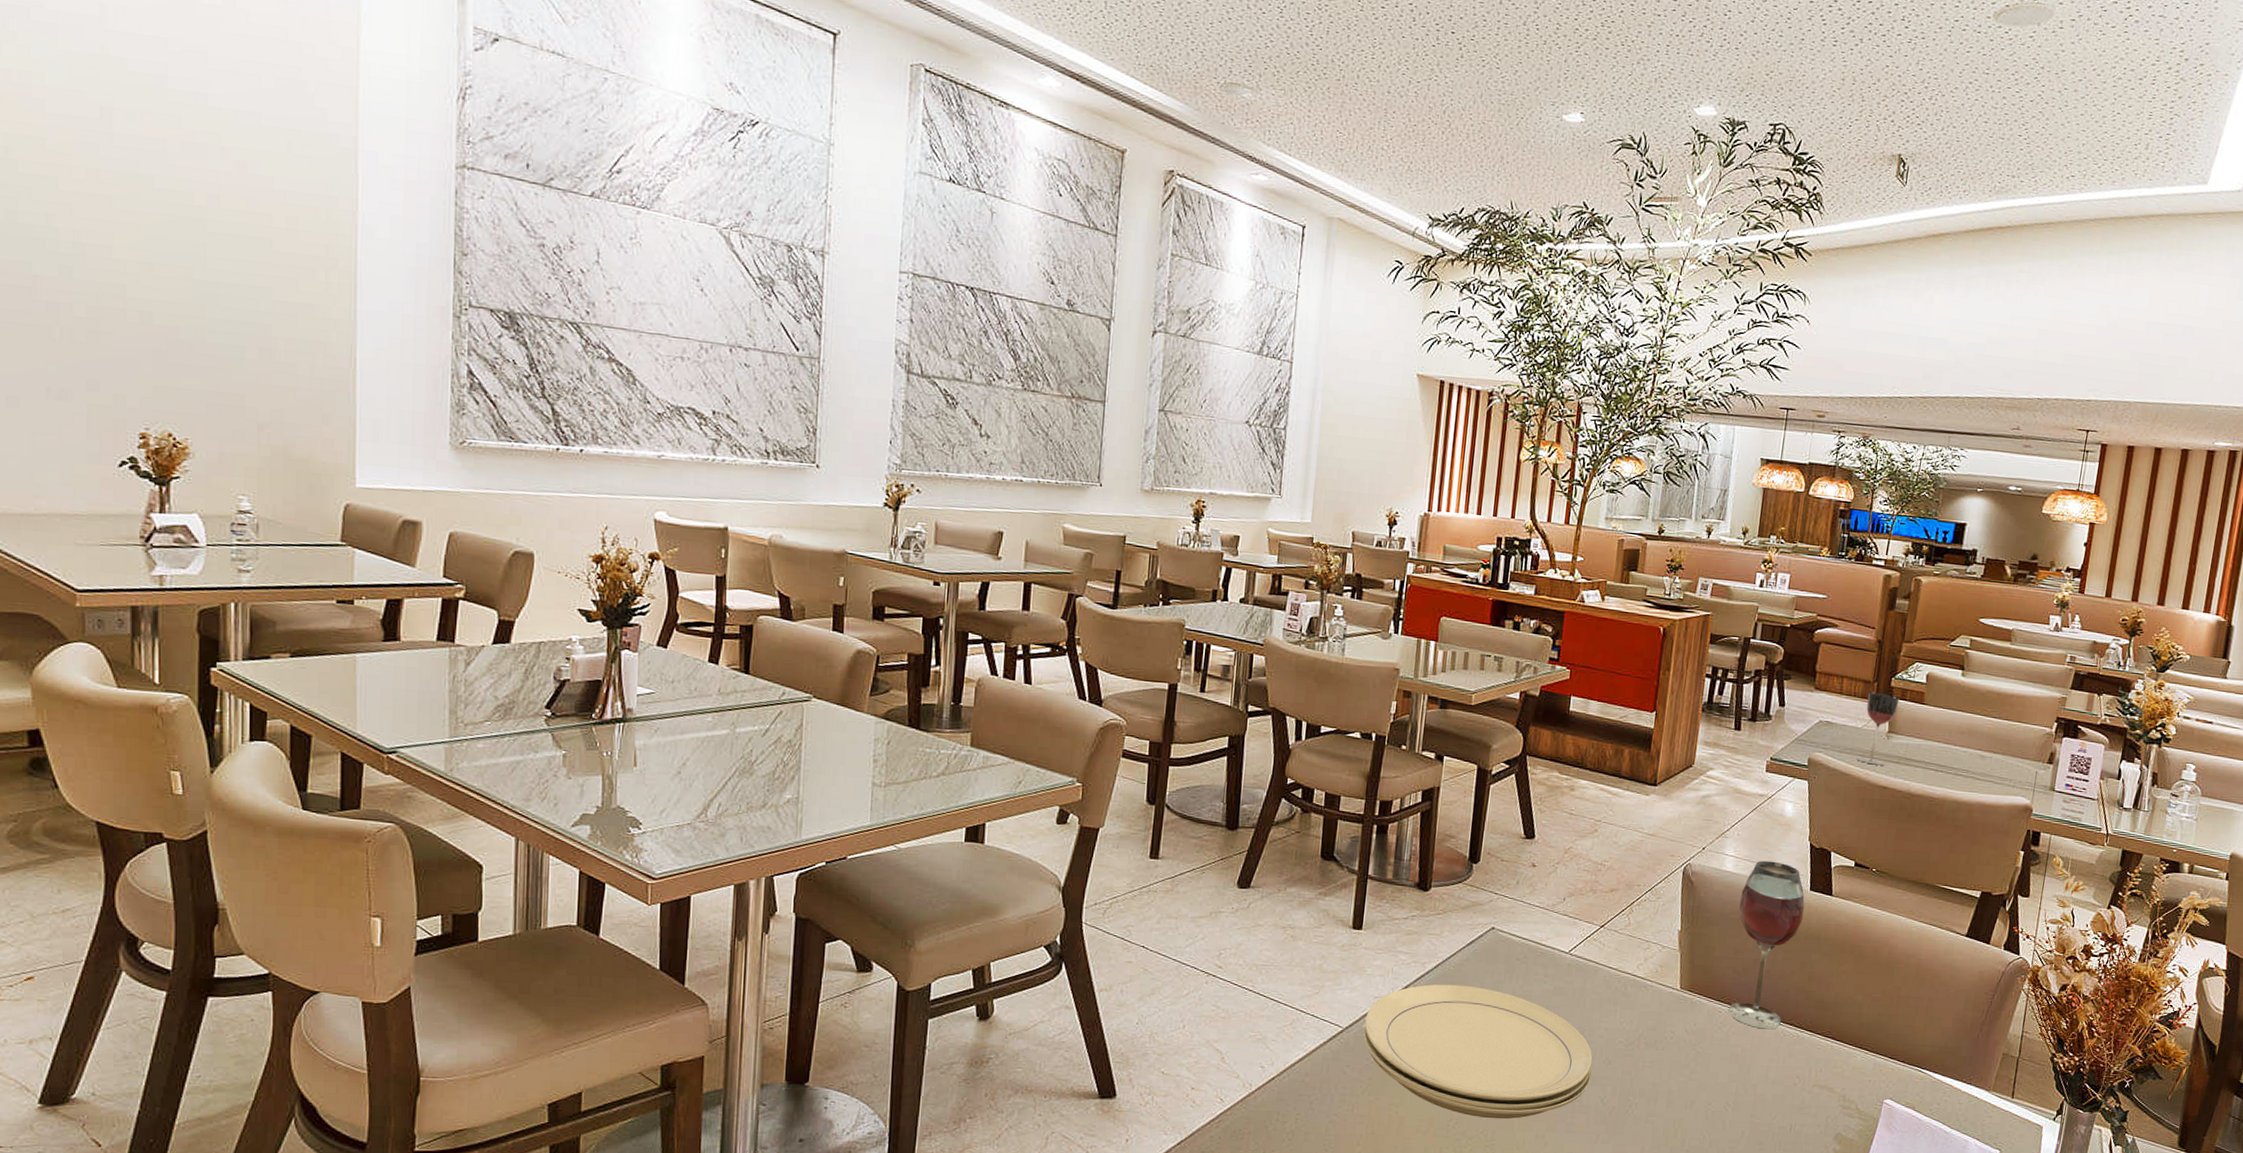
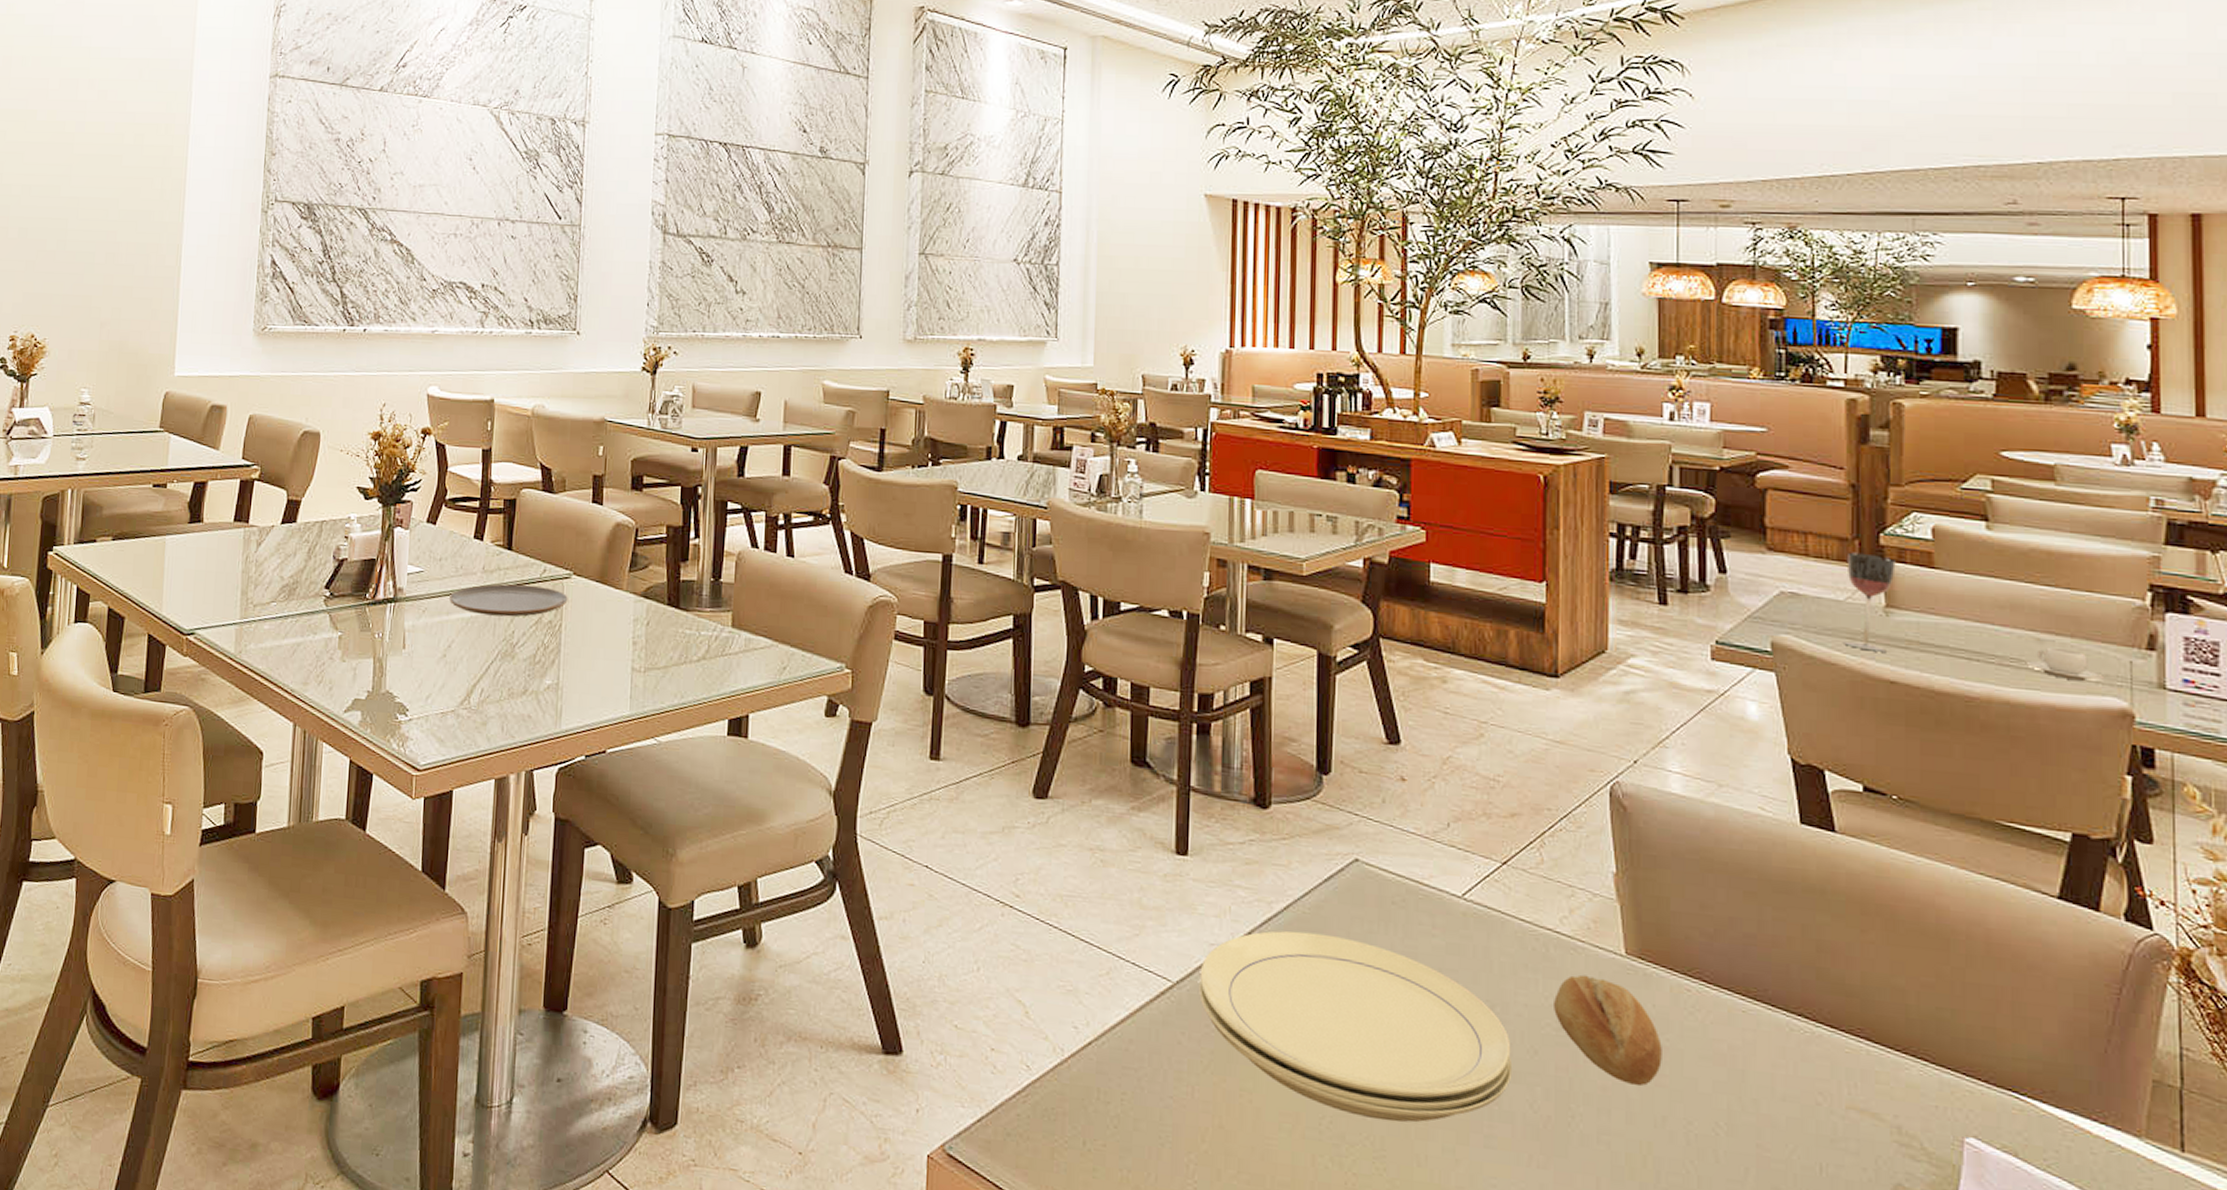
plate: none [683,705,808,737] -> present [449,584,568,617]
bread roll: none [1625,1005,1698,1081] -> present [1552,974,1662,1087]
wineglass: present [1729,860,1805,1030] -> none [1698,780,1796,1020]
teacup: none [1971,761,2019,786] -> present [2025,646,2105,682]

